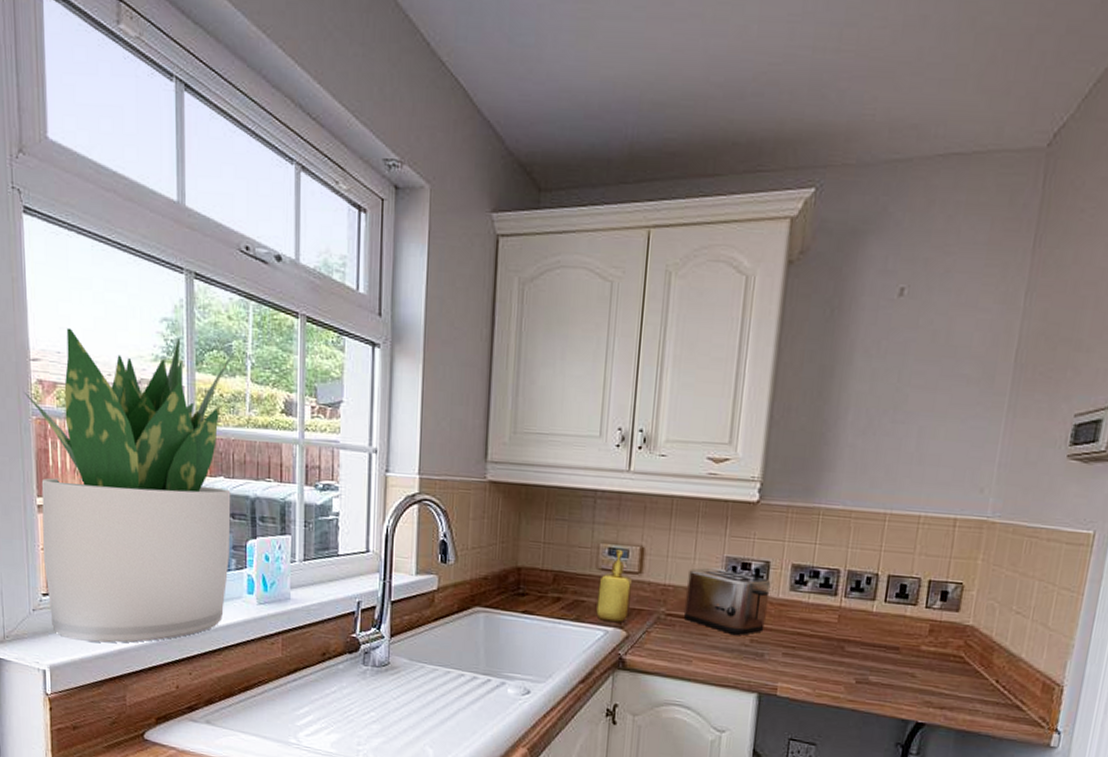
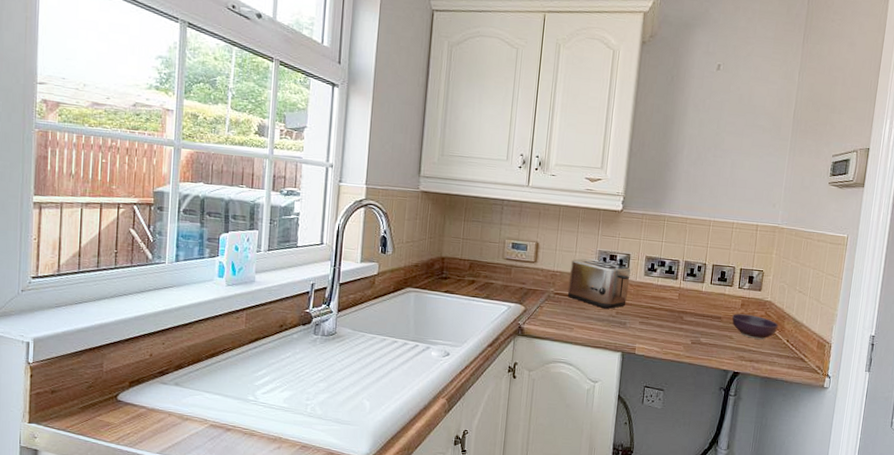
planter: present [24,328,234,643] -> none [29,59,218,319]
soap dispenser: present [596,548,633,622] -> none [502,243,530,299]
bowl: none [914,642,984,679] -> present [731,313,779,340]

